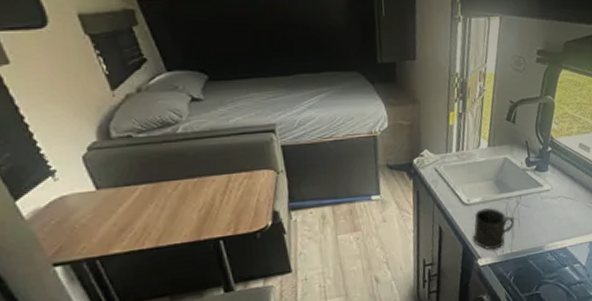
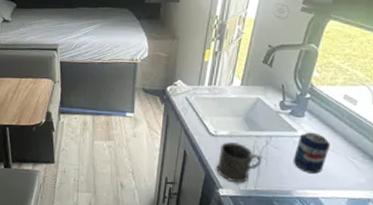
beverage can: none [542,184,572,226] -> present [293,132,330,174]

